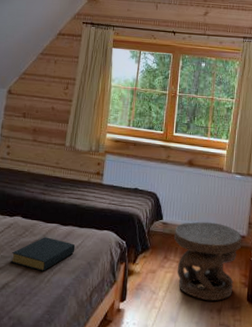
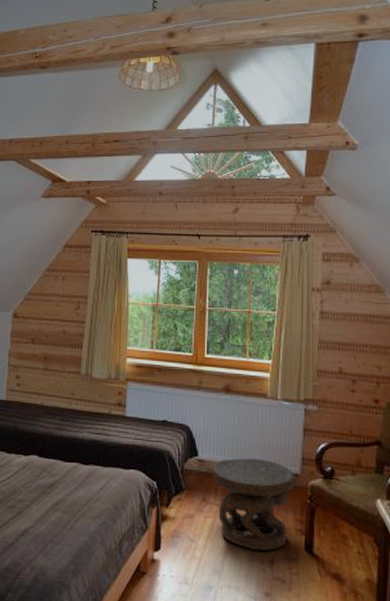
hardback book: present [10,237,76,271] -> none [28,478,99,517]

